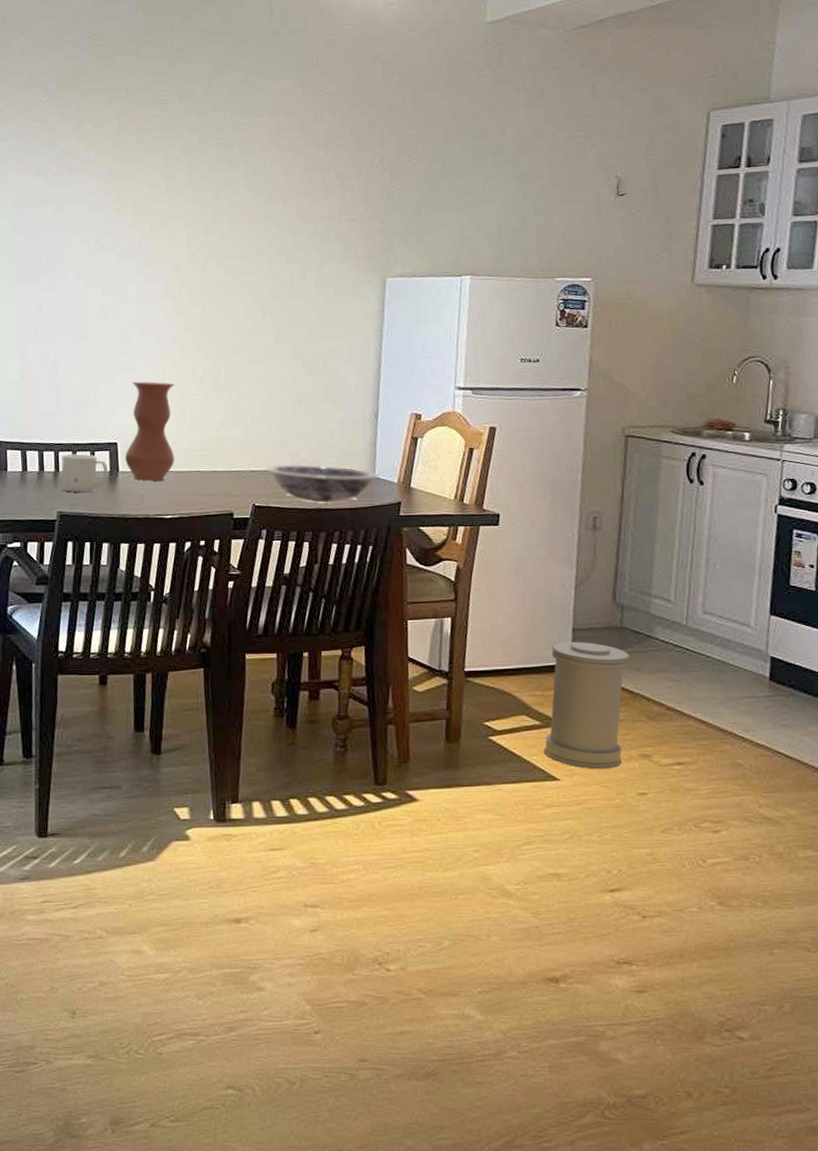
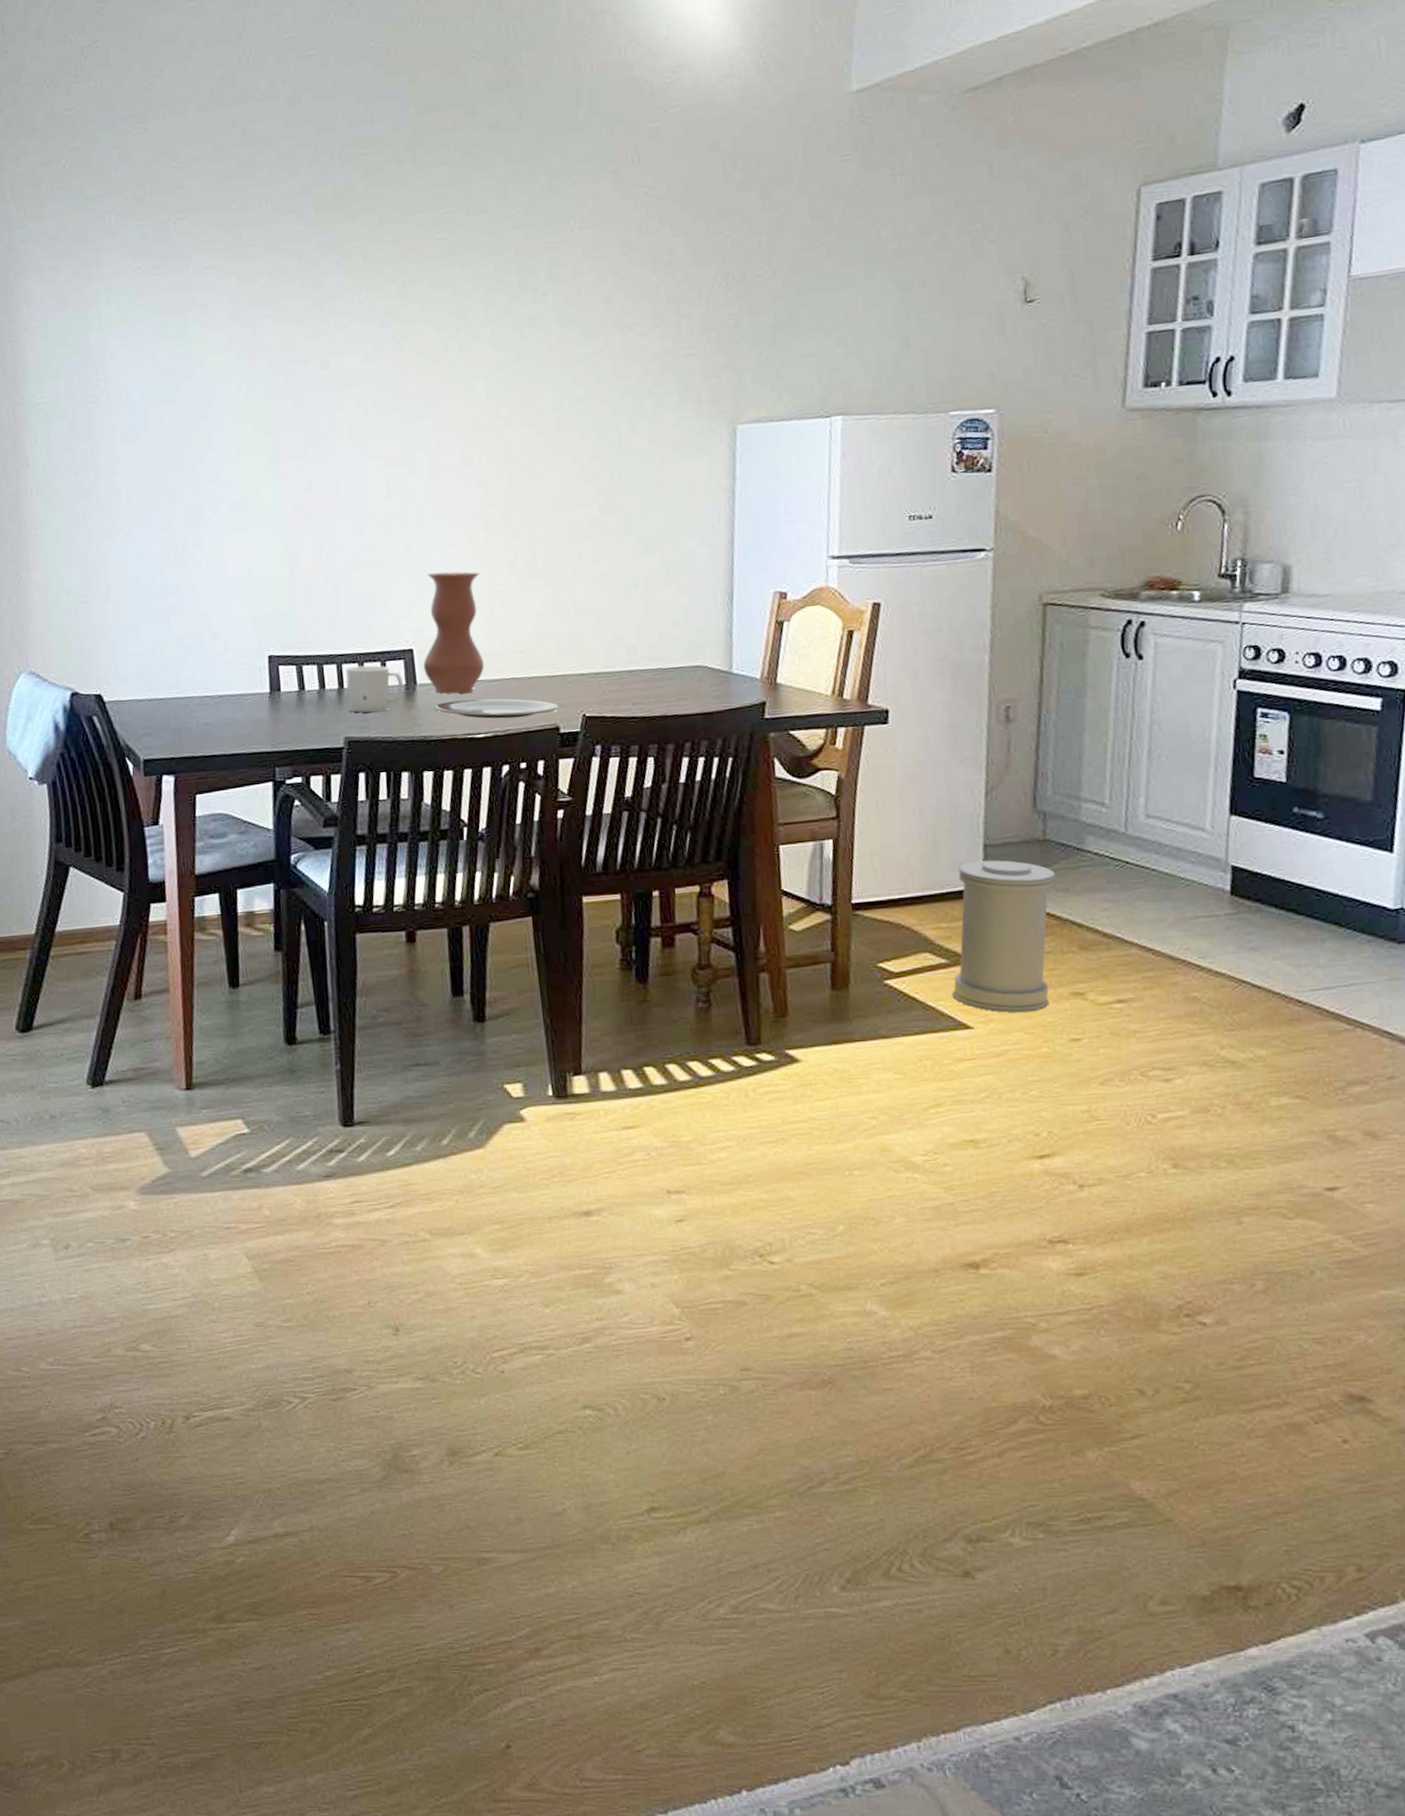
plate: none [132,486,234,504] -> present [434,698,559,719]
bowl: present [266,464,379,503] -> none [597,662,737,709]

